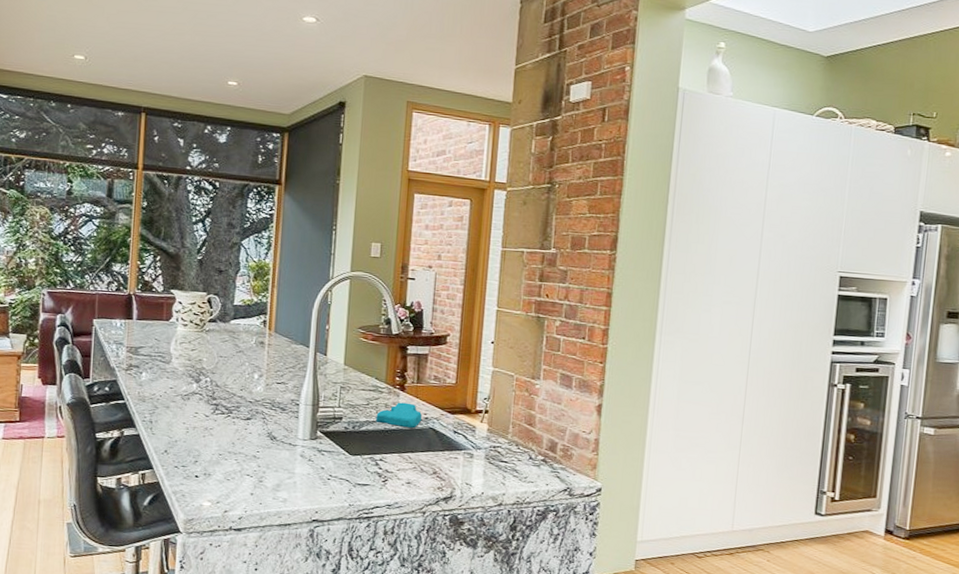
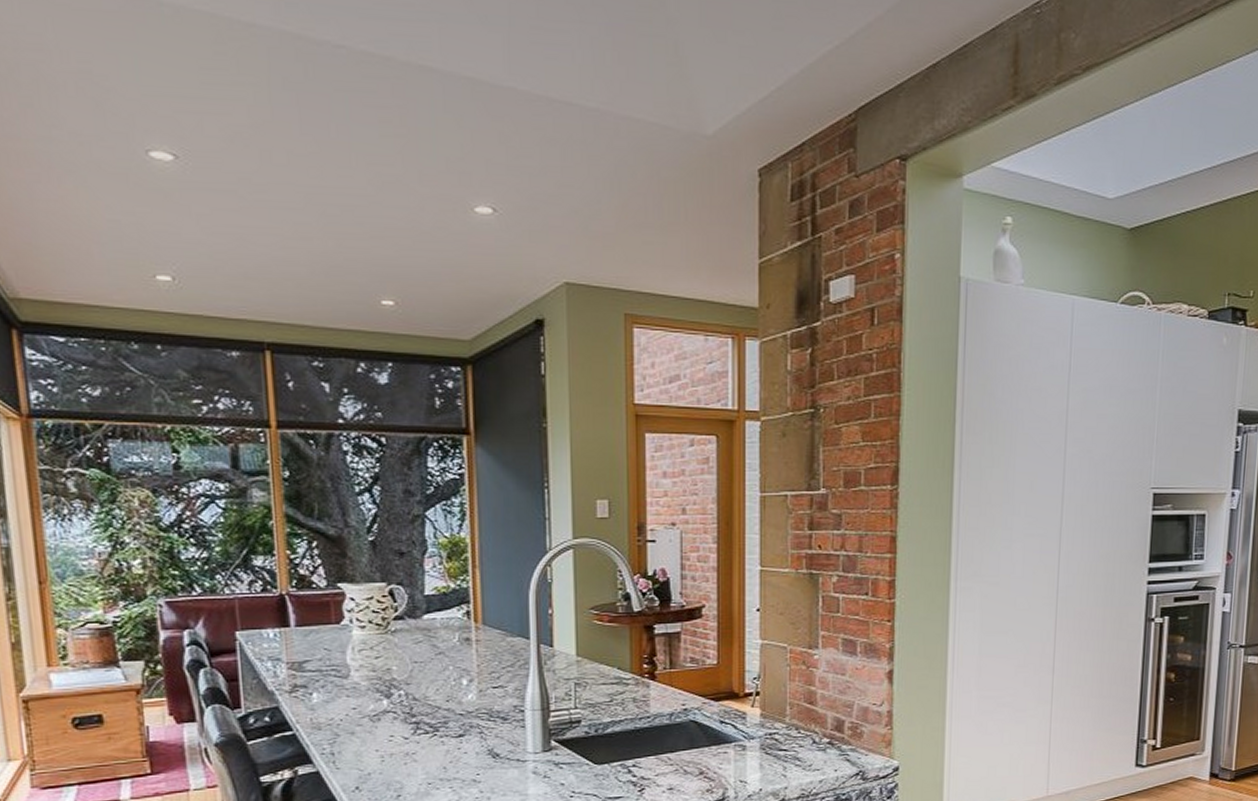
sponge: present [376,402,422,429] -> none [623,693,679,724]

